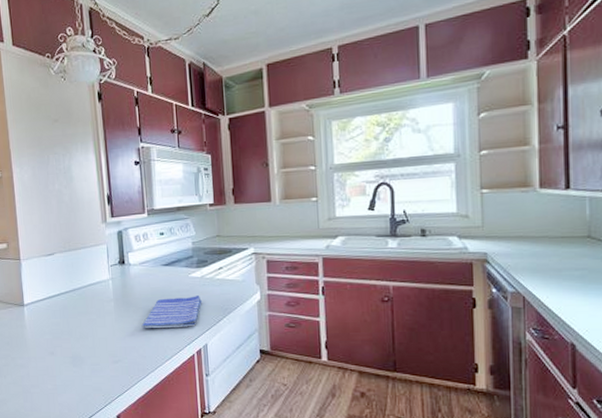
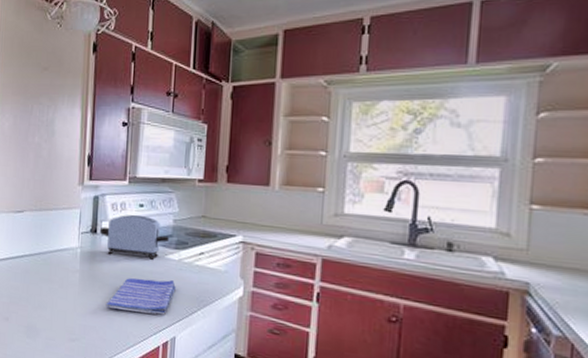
toaster: none [127,242,190,282] -> present [99,214,169,260]

